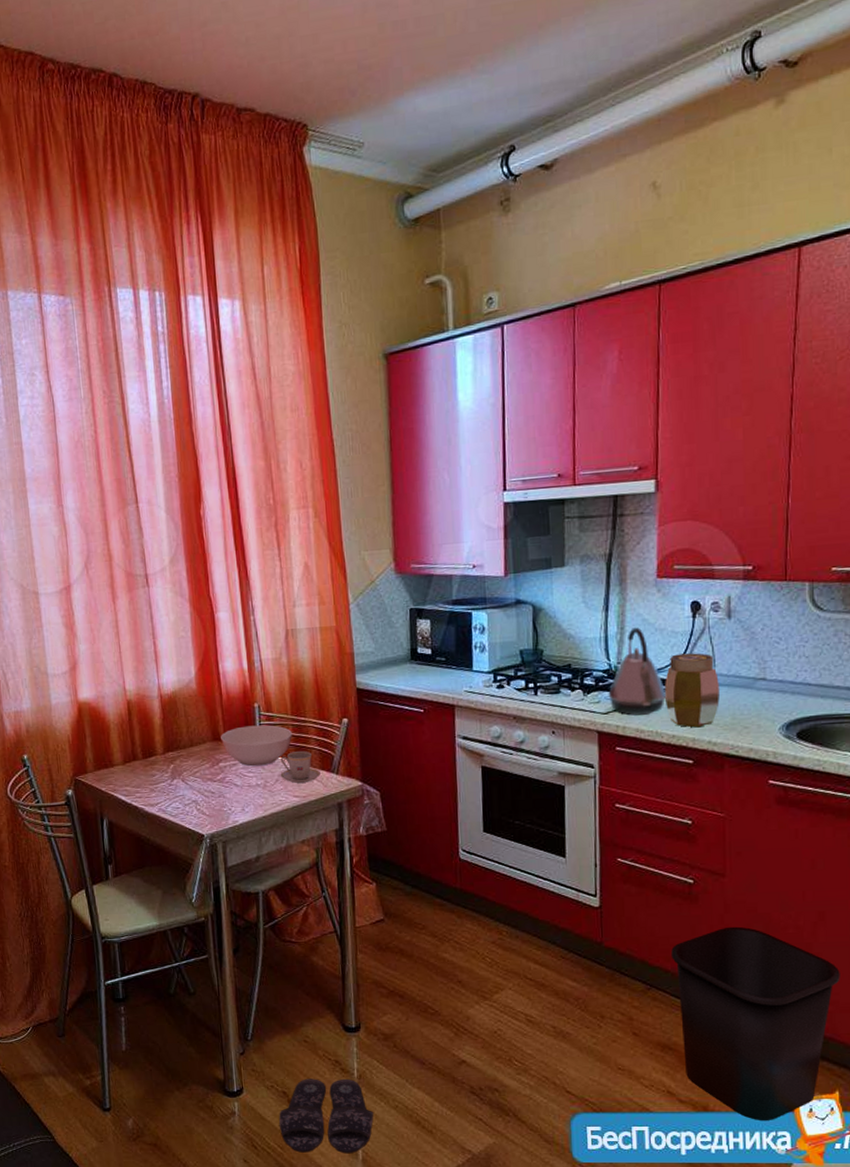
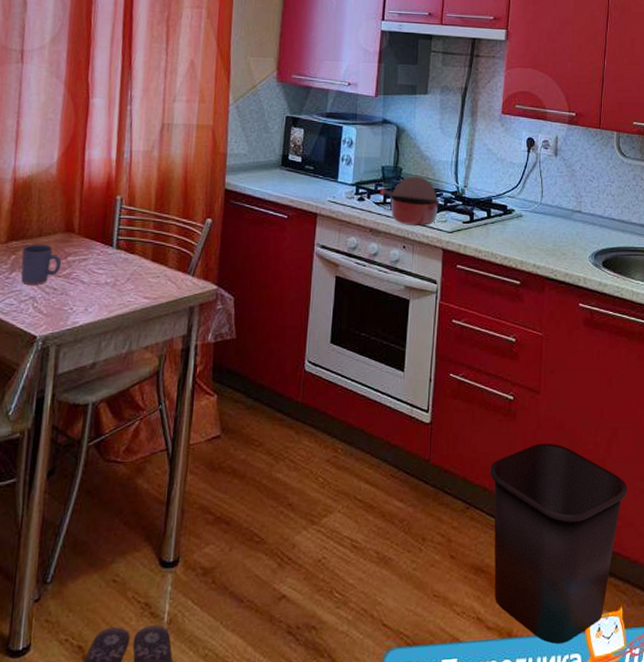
mug: none [178,752,215,790] -> present [20,244,62,285]
bowl: present [221,724,292,767] -> none [74,219,152,263]
teacup: present [280,751,321,783] -> none [133,250,176,283]
saucepan: none [521,656,590,711] -> present [380,176,439,227]
kettle: present [608,627,667,715] -> none [454,156,503,236]
jar: present [665,653,720,728] -> none [501,183,545,251]

